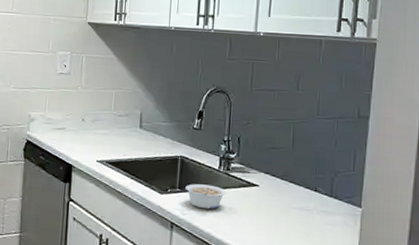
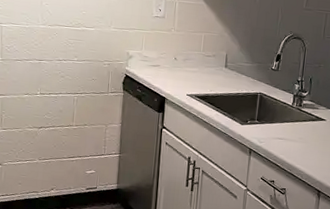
legume: present [185,184,226,210] -> none [263,117,298,139]

